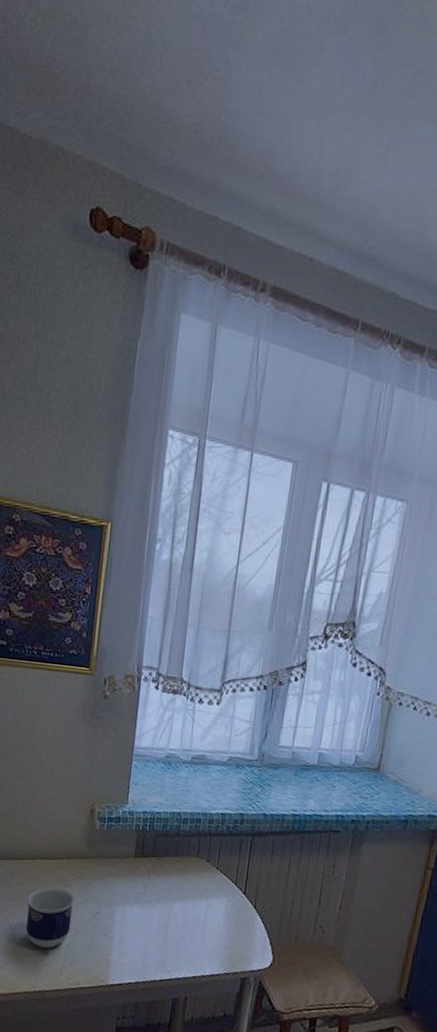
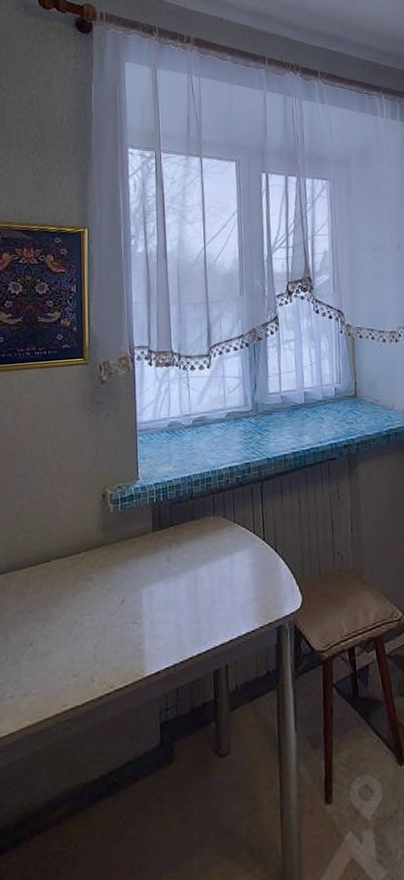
cup: present [25,887,75,949] -> none [46,584,98,657]

